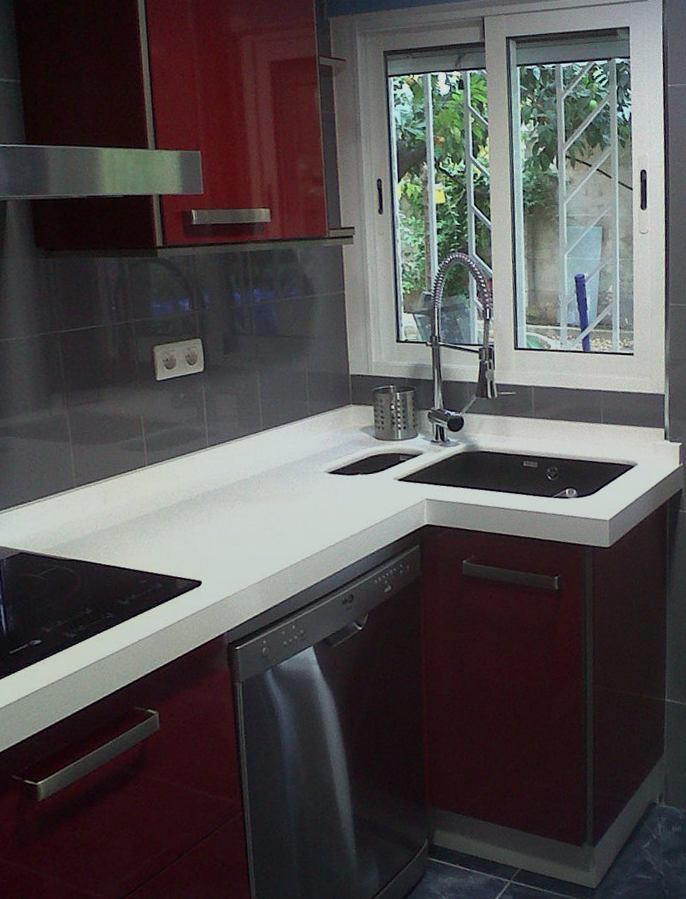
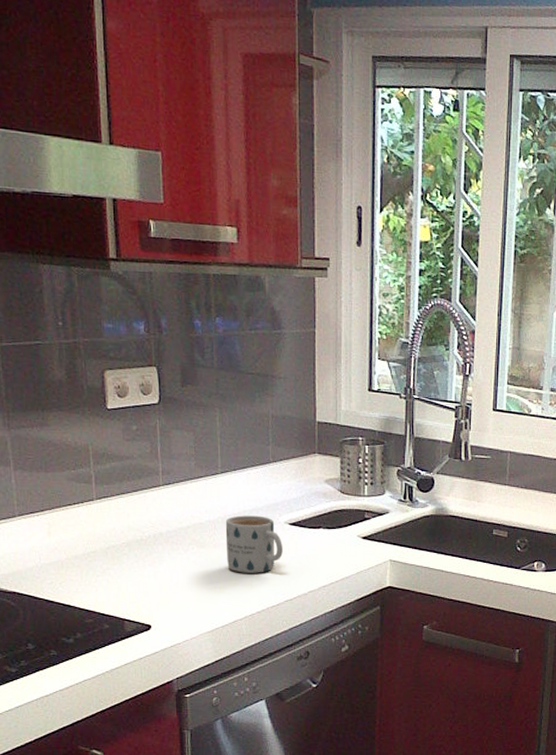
mug: none [268,467,324,524] -> present [225,515,283,573]

